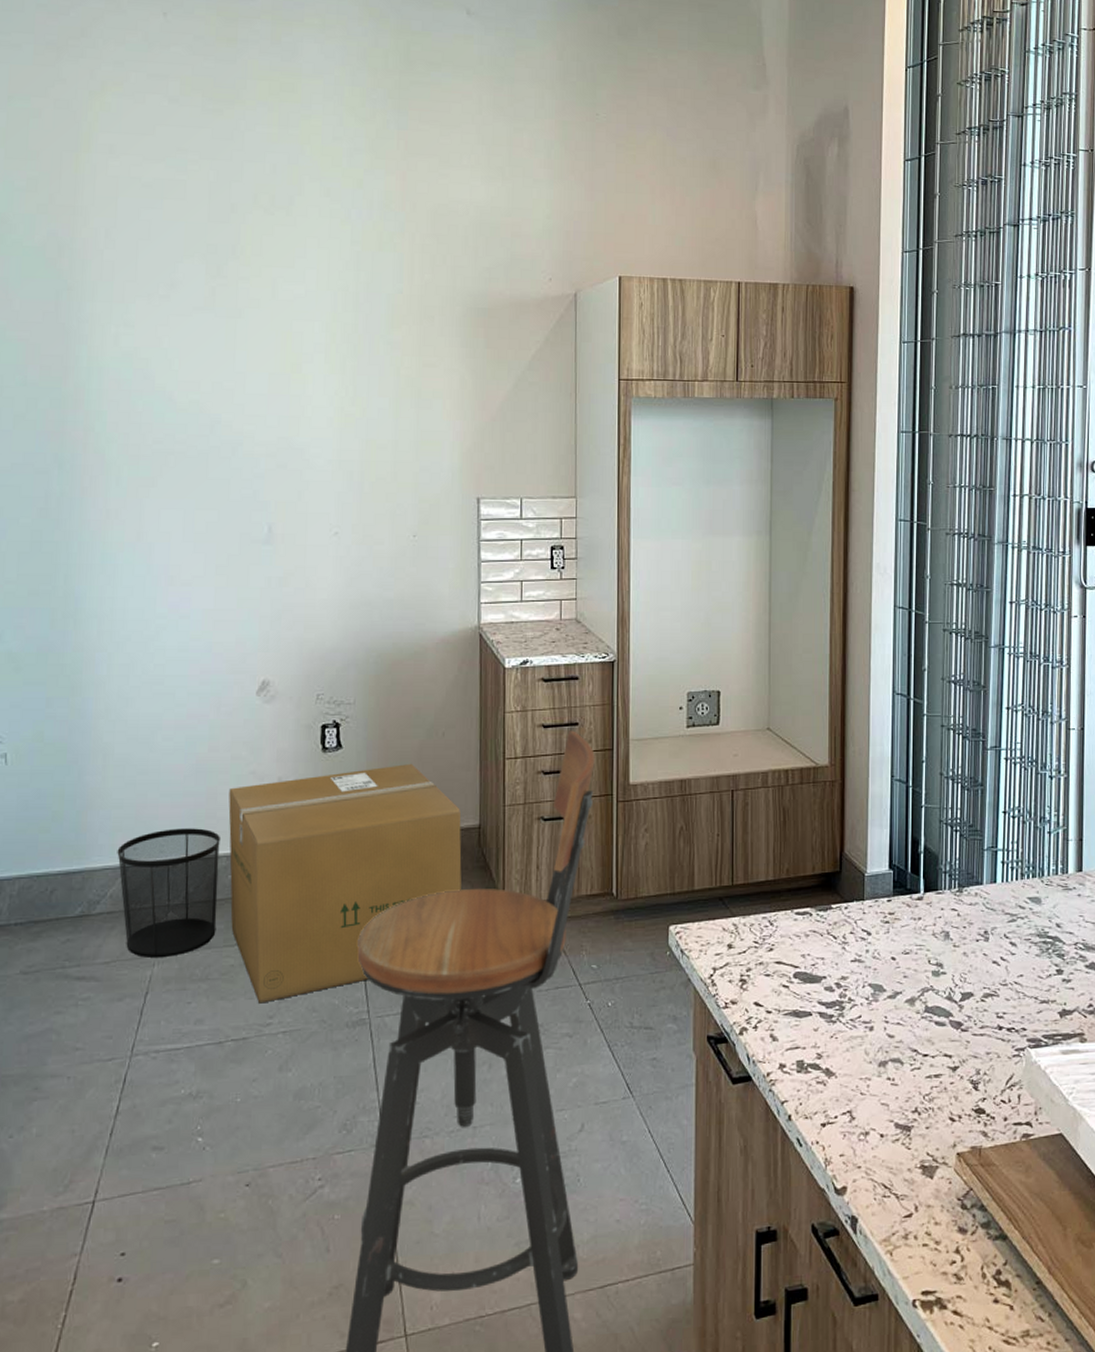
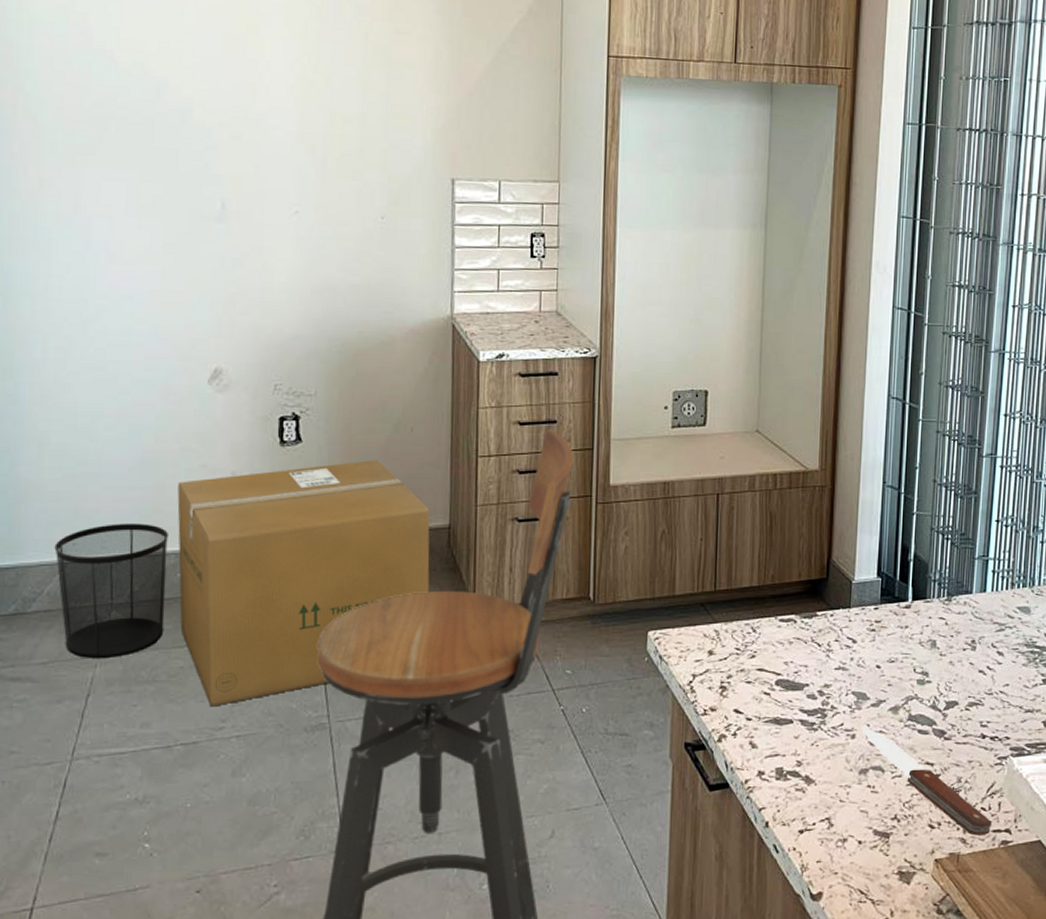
kitchen knife: none [879,1018,1013,1129] -> present [862,726,992,836]

